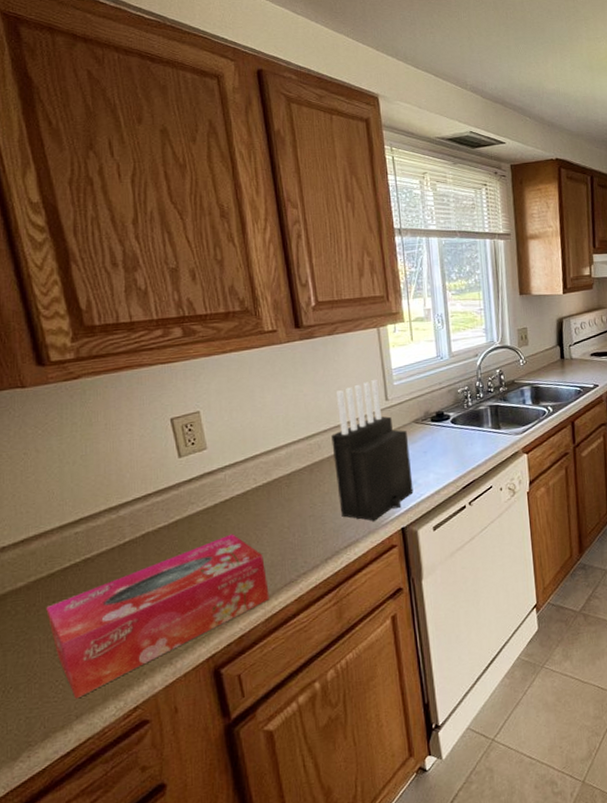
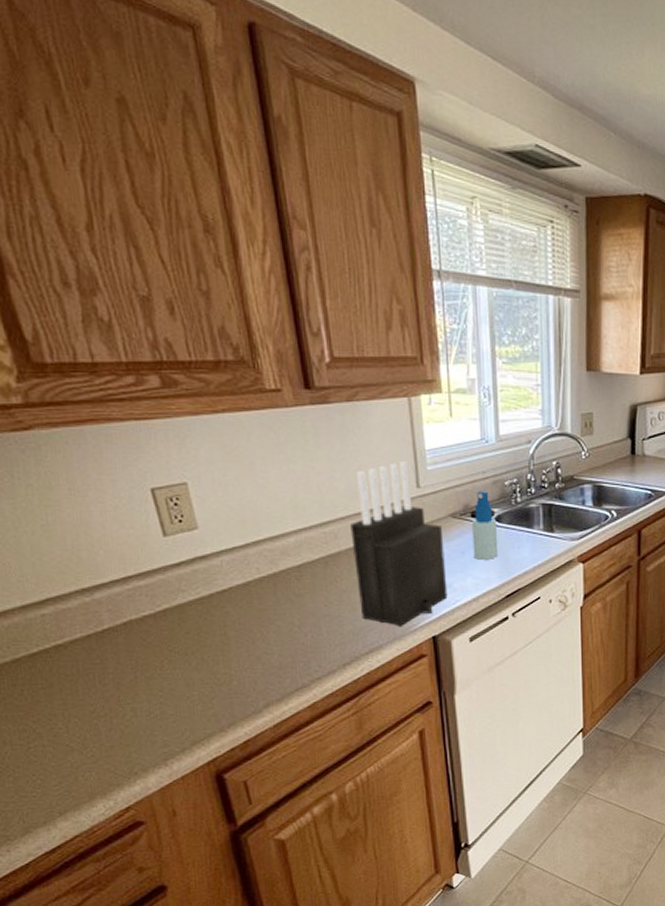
tissue box: present [46,534,270,699] -> none [14,629,278,795]
spray bottle: none [432,399,455,458] -> present [472,491,499,560]

